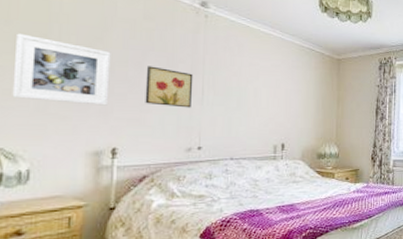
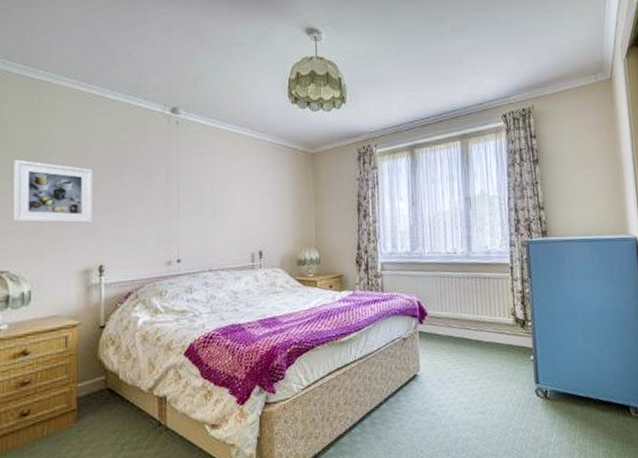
wall art: present [145,66,194,108] -> none [125,179,169,220]

